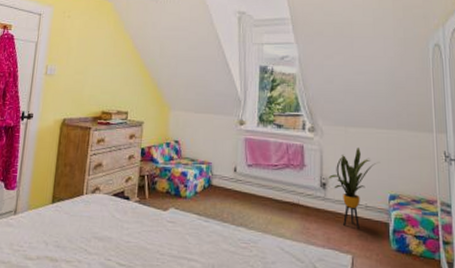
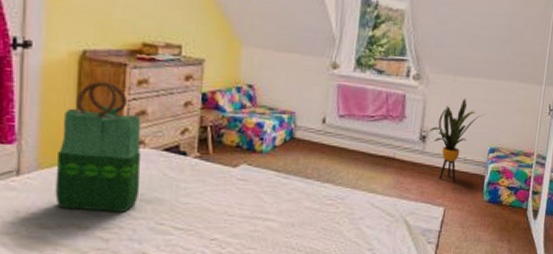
tote bag: none [37,141,98,248] -> present [55,81,142,212]

